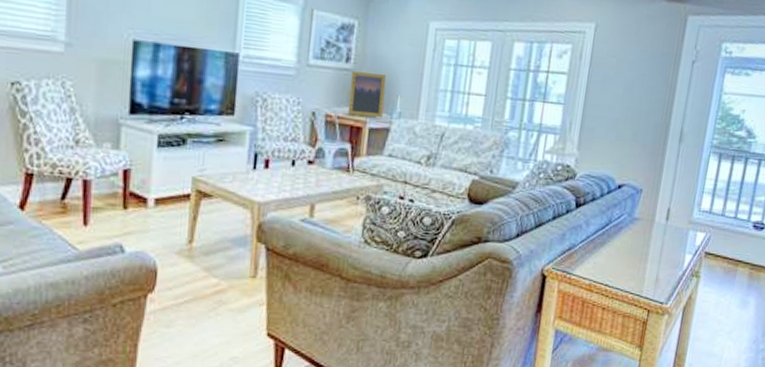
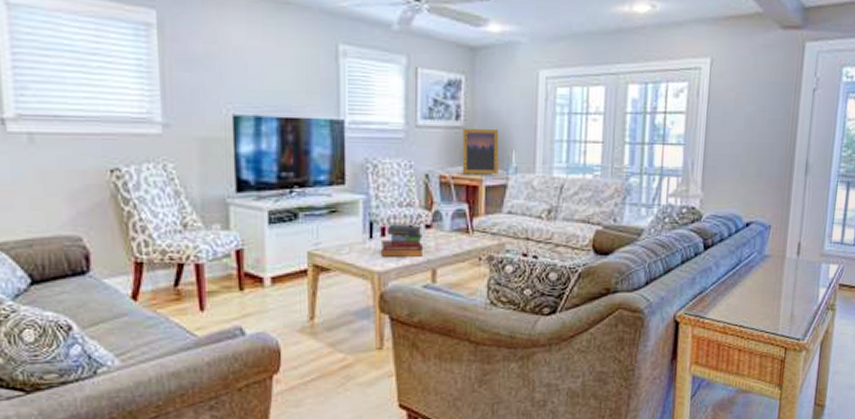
books: none [263,157,305,191] -> present [380,224,424,257]

